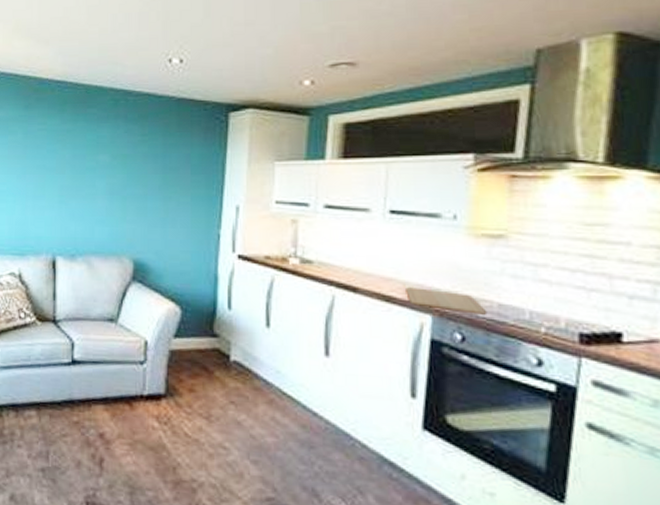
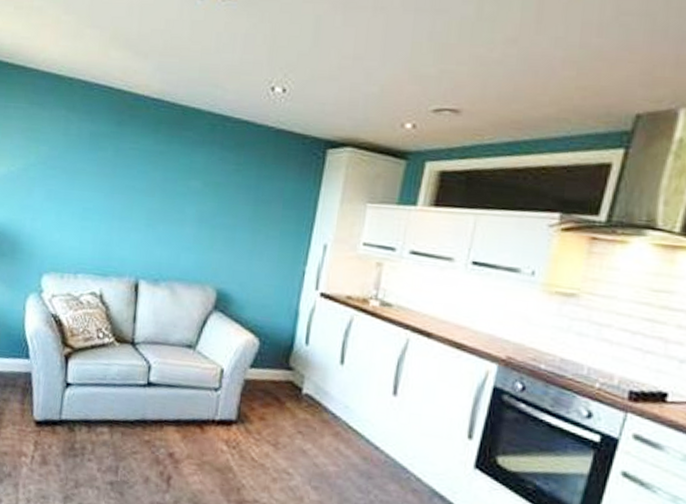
chopping board: present [406,287,488,316] -> none [476,336,550,369]

